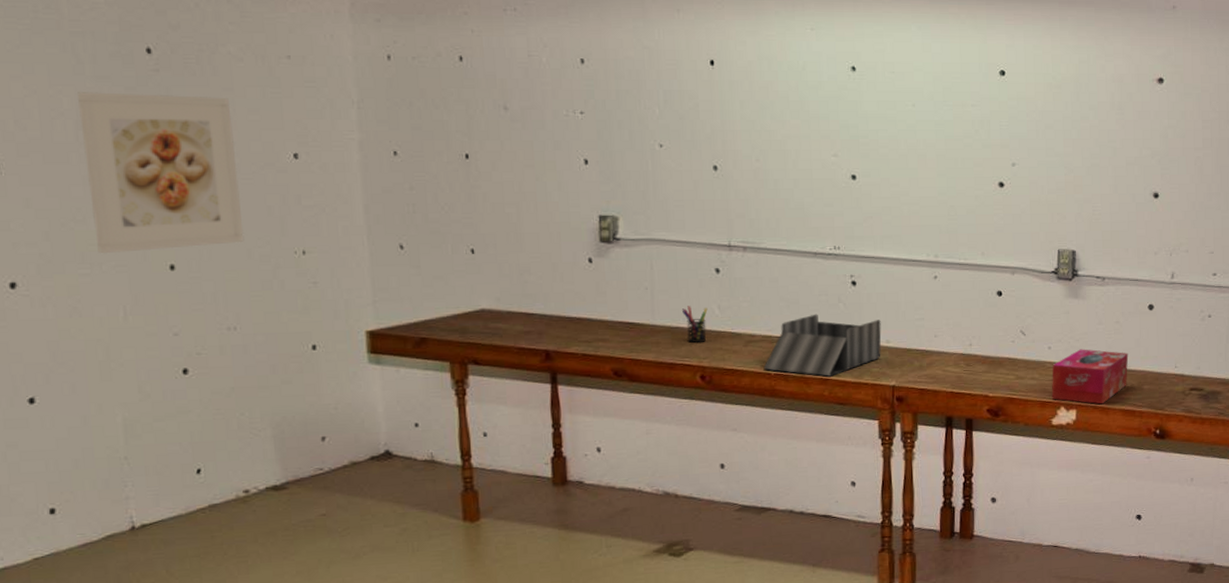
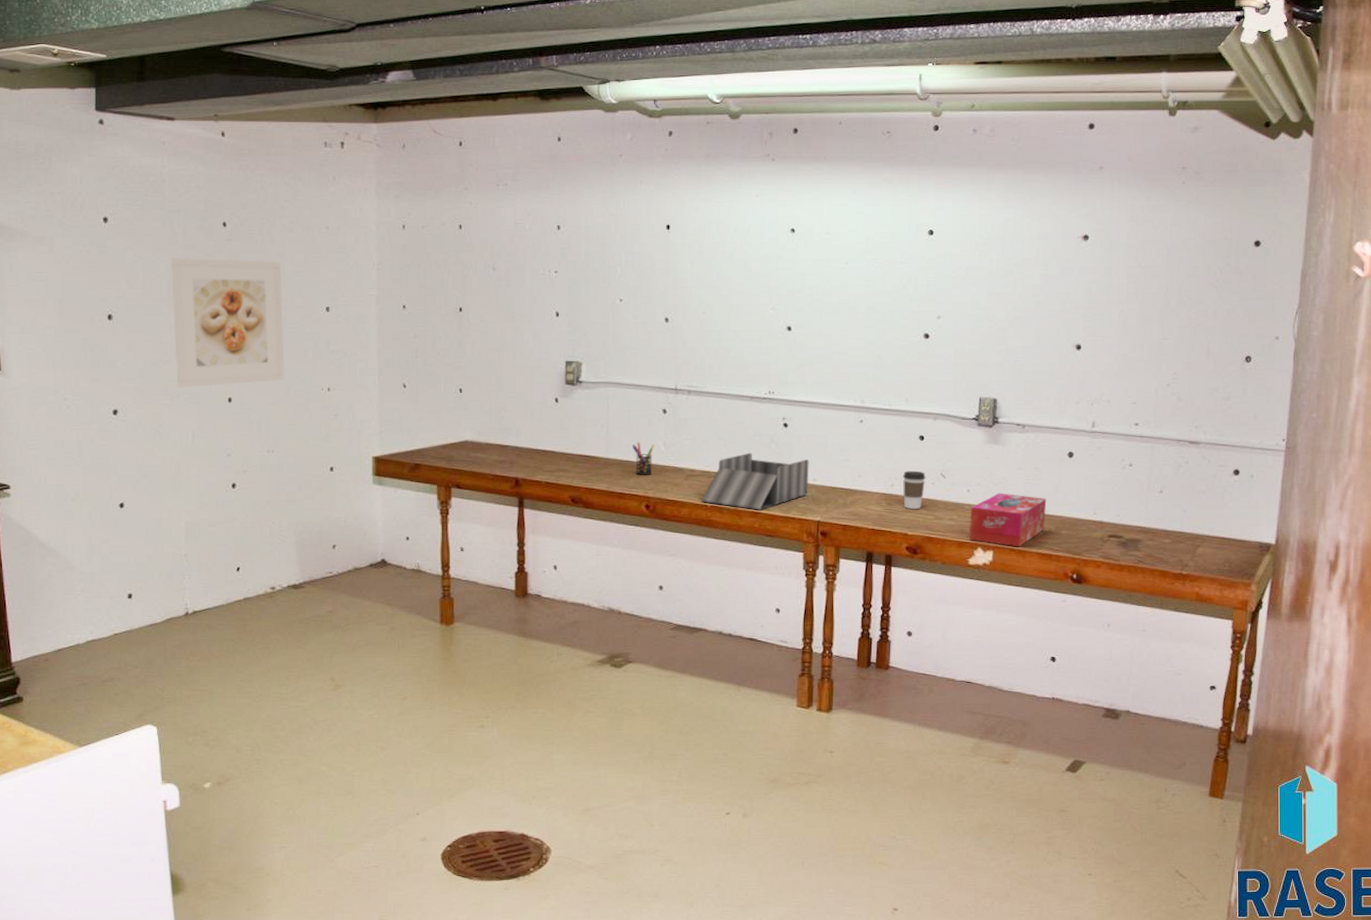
coffee cup: none [981,328,1005,369] -> present [903,471,926,509]

